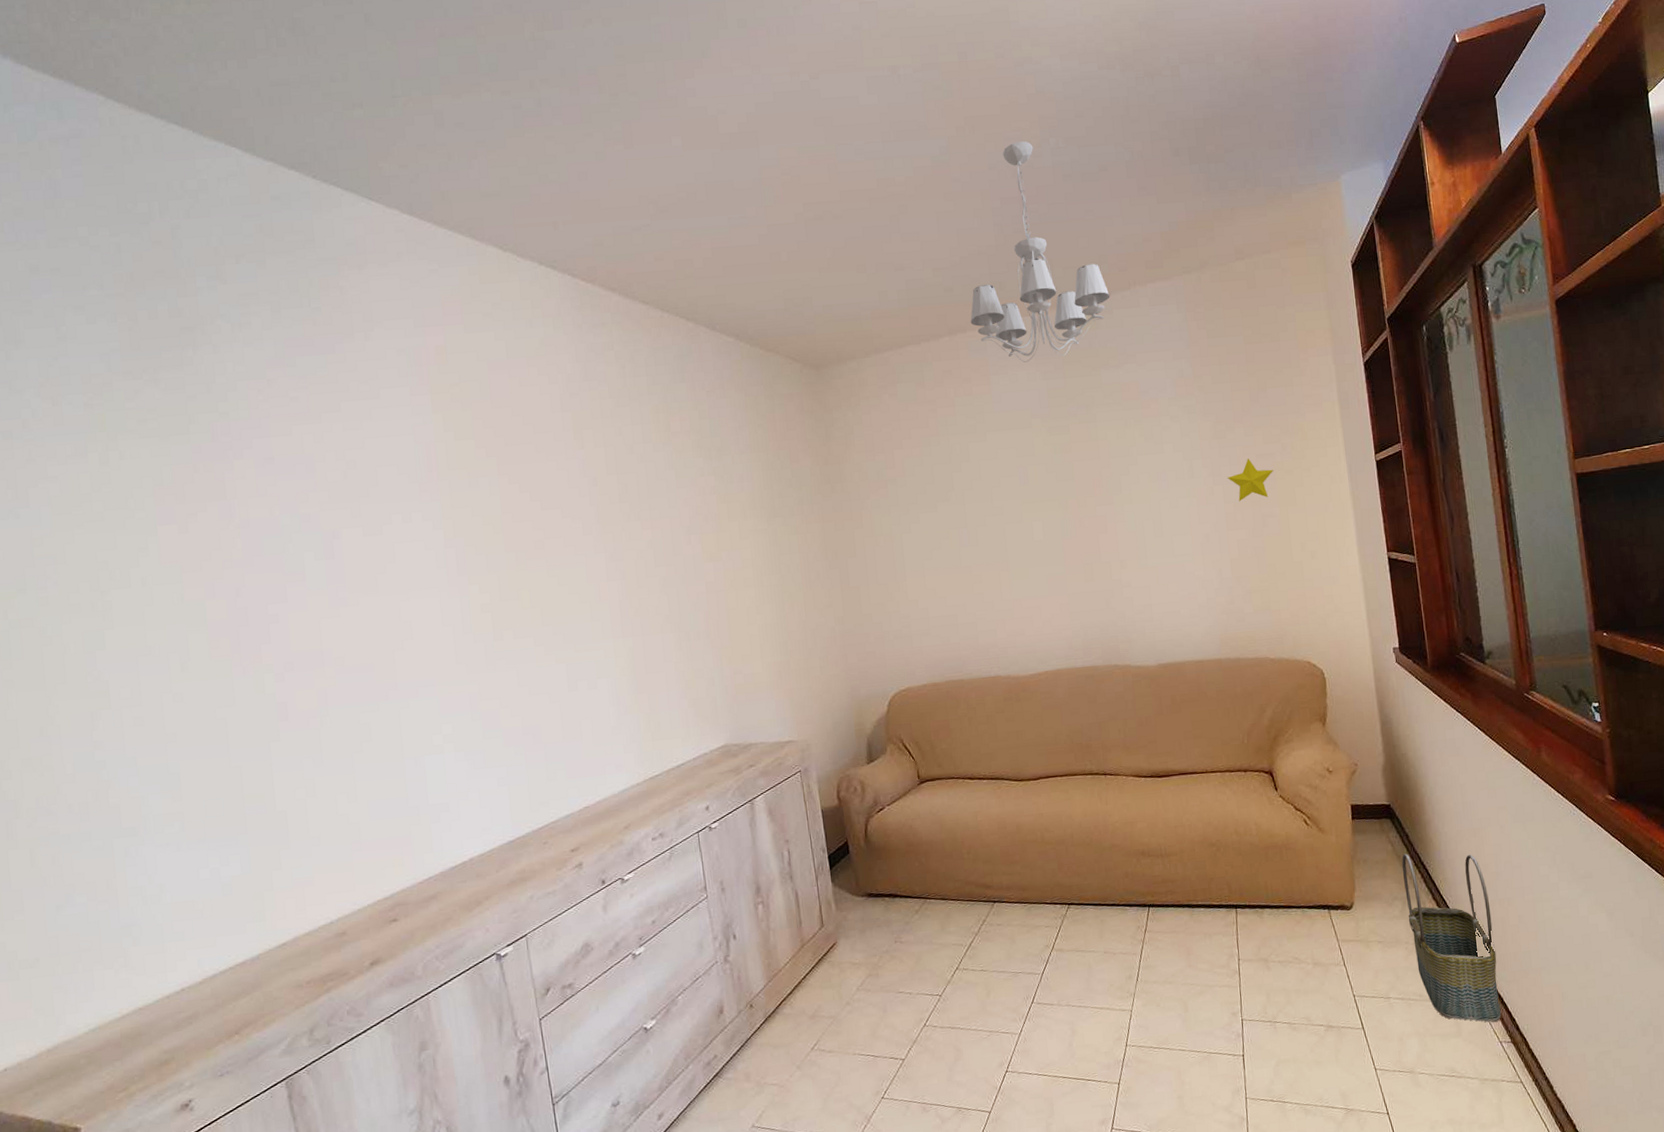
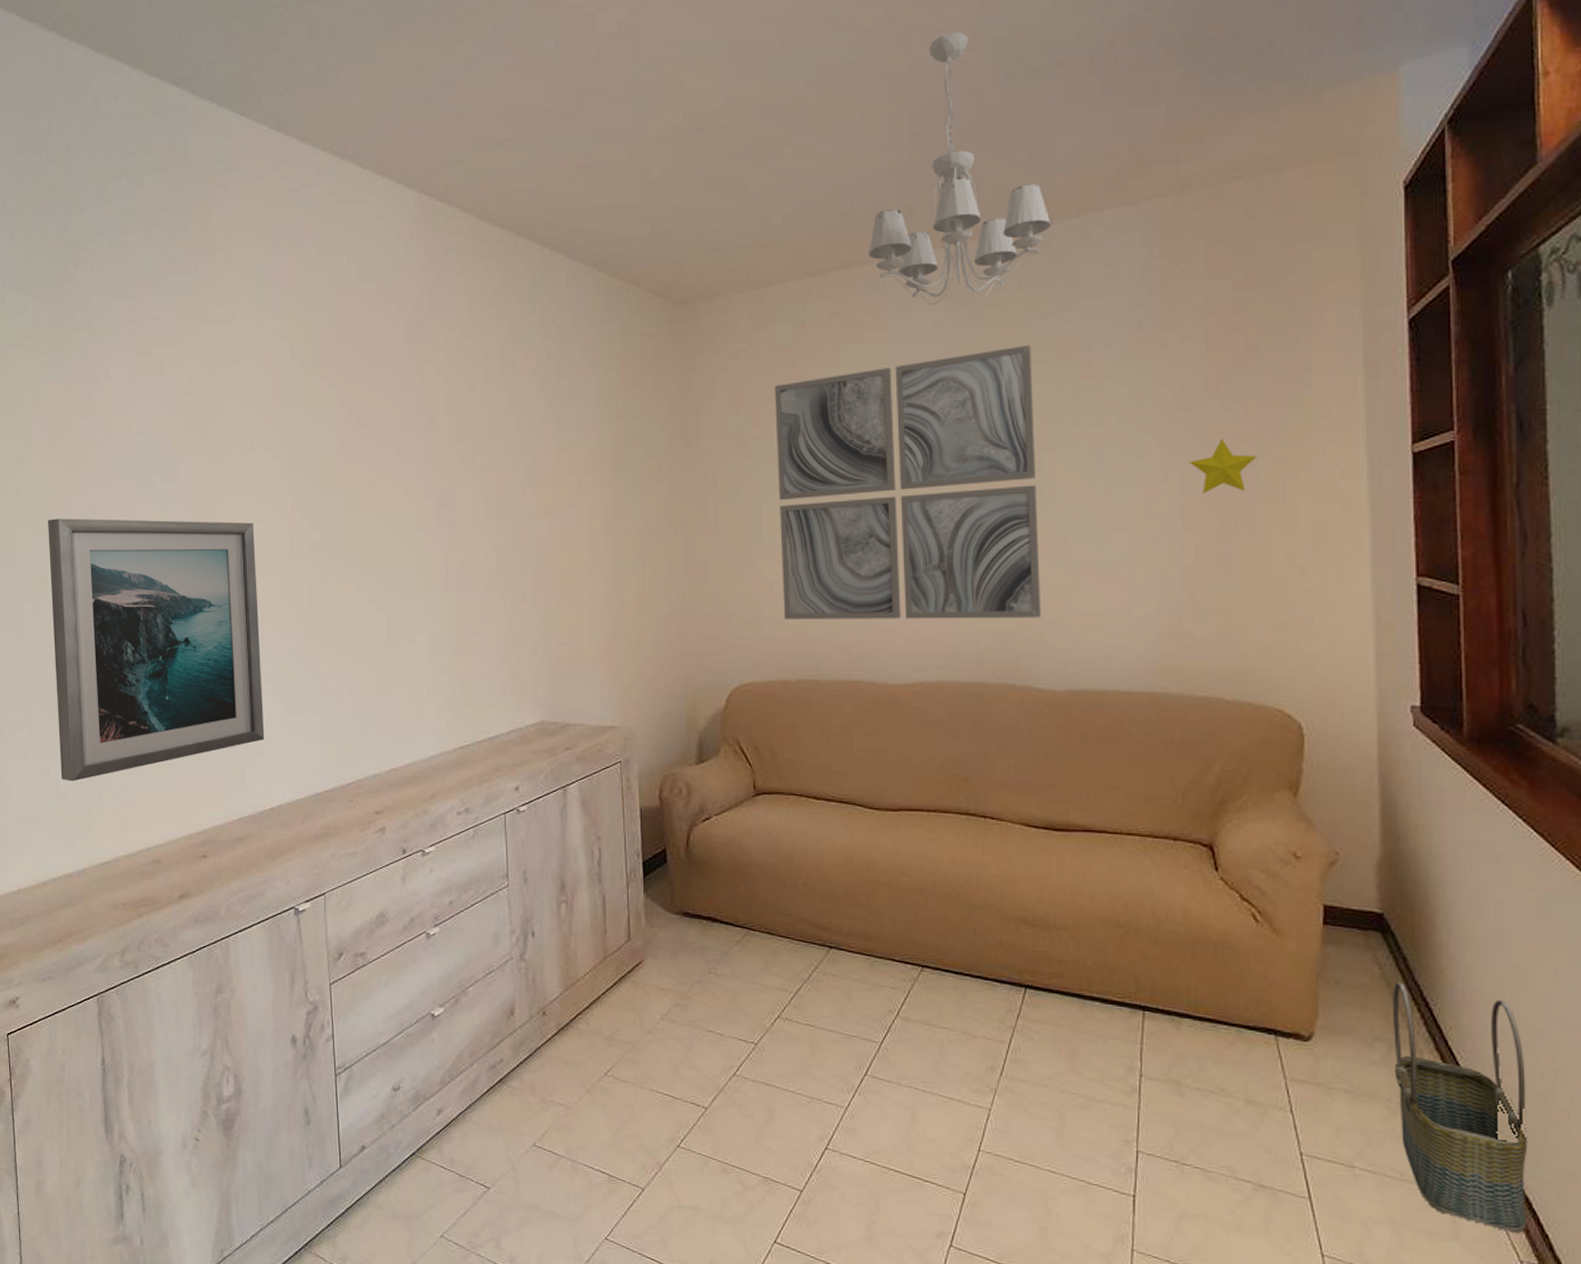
wall art: none [184,590,450,869] -> present [48,518,265,782]
wall art: none [904,392,1132,632] -> present [775,344,1041,620]

